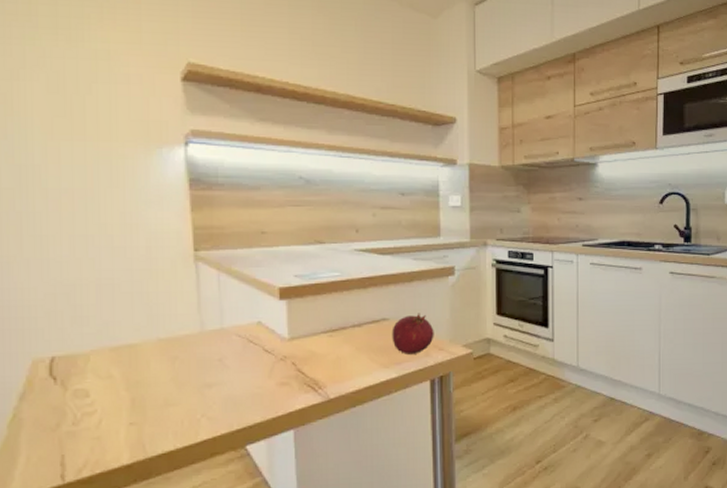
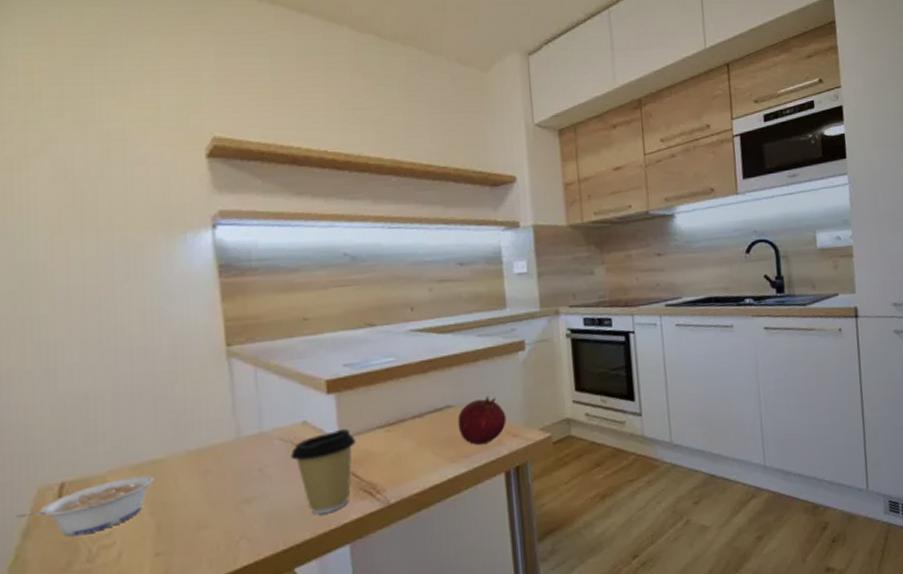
legume: none [14,356,130,403] -> present [16,475,154,537]
coffee cup: none [246,330,304,403] -> present [291,428,357,515]

